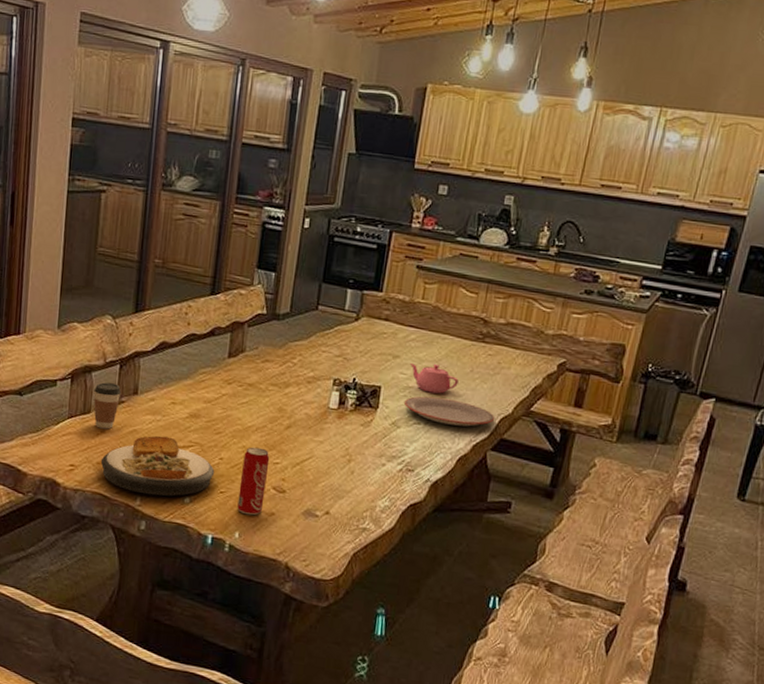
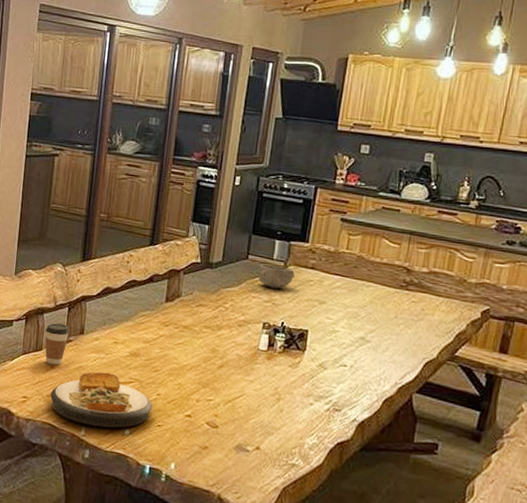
beverage can: present [237,447,270,516] -> none [173,384,204,449]
bowl: none [329,315,368,342] -> present [258,263,295,289]
plate: present [403,396,495,427] -> none [330,340,420,370]
teapot: present [409,363,459,394] -> none [335,309,383,338]

